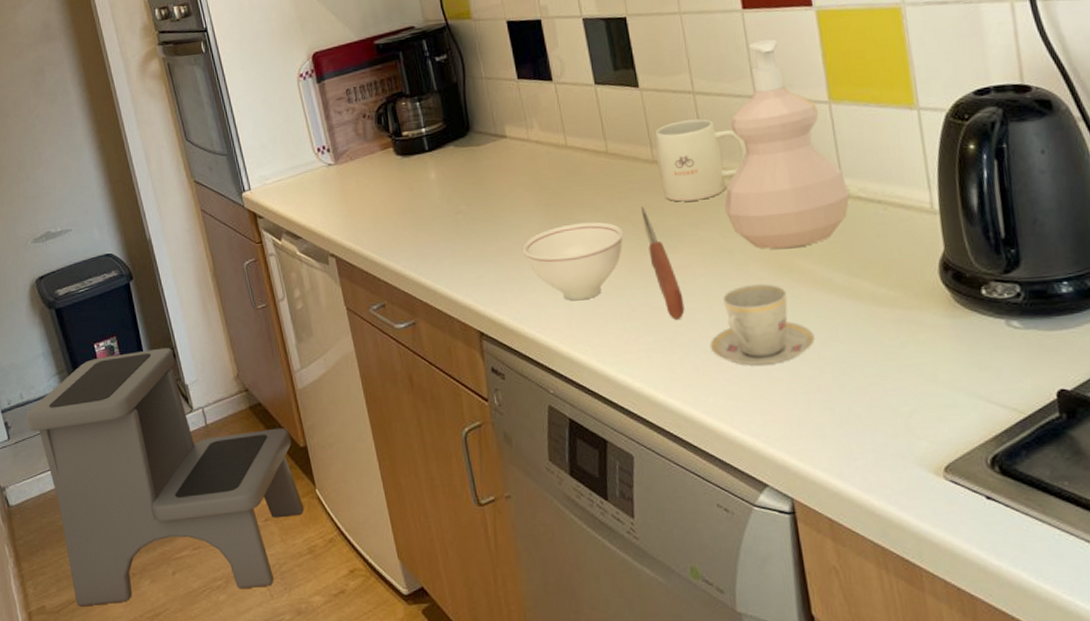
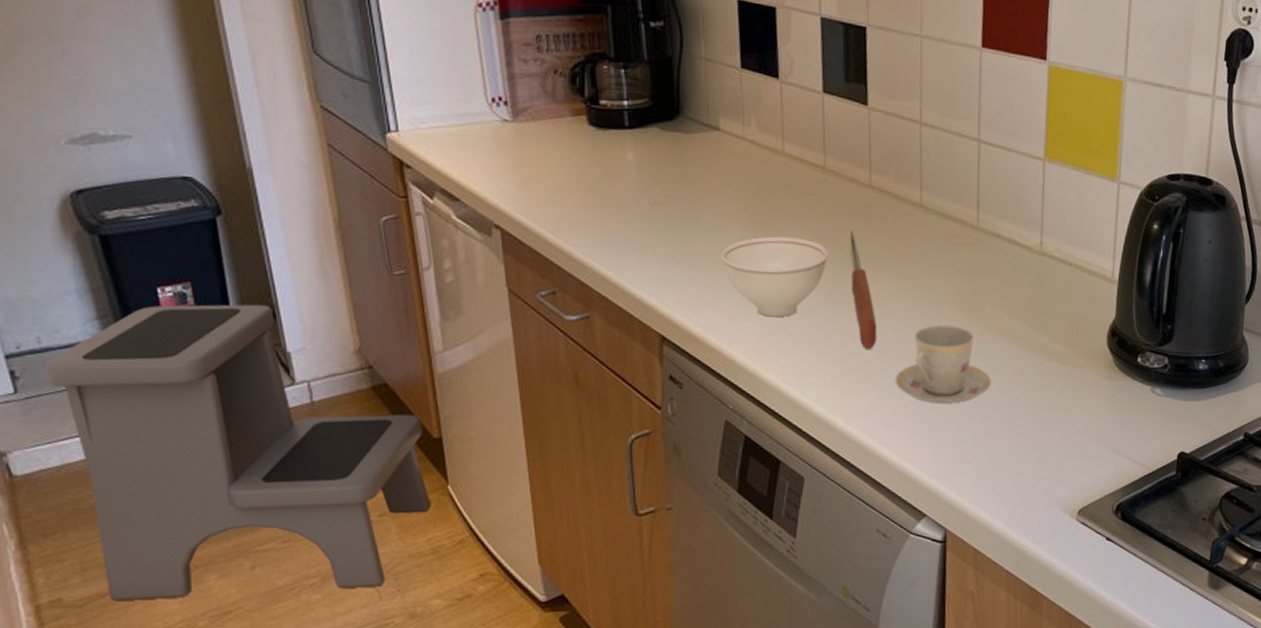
mug: present [655,118,747,202] -> none [873,149,962,234]
soap bottle: present [724,39,850,250] -> none [931,83,1046,296]

